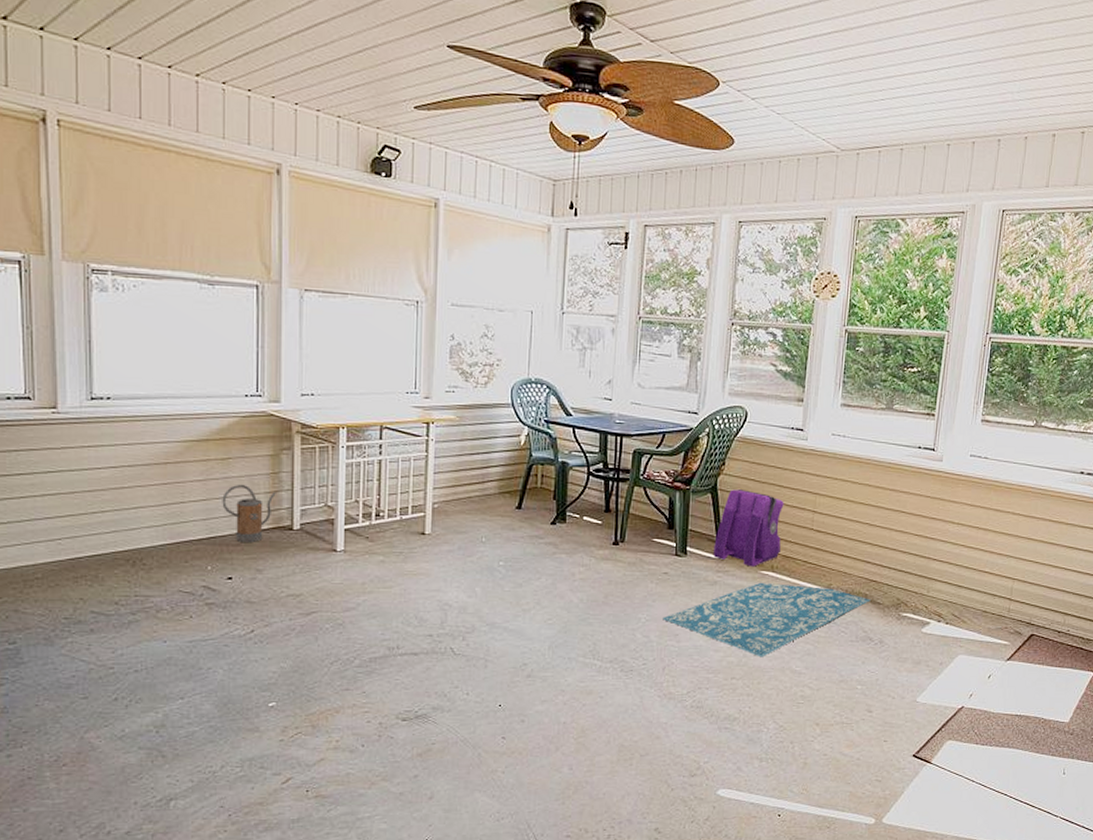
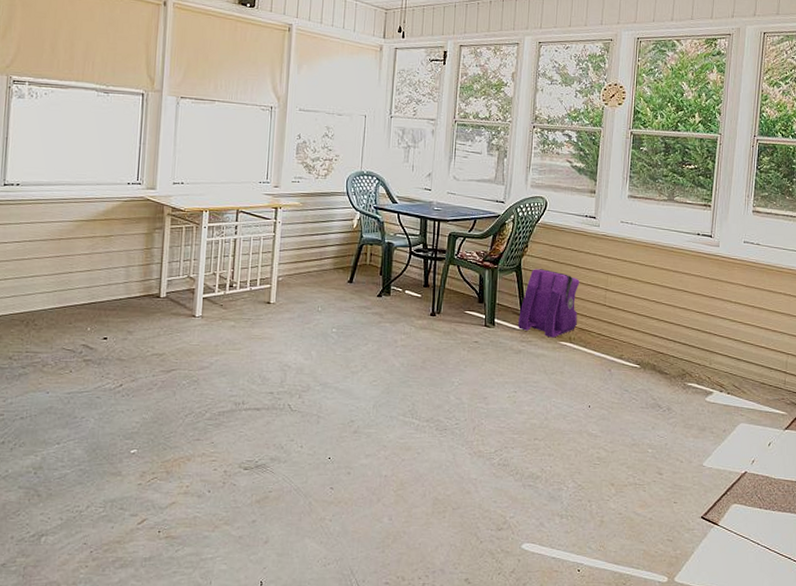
watering can: present [222,484,276,542] -> none [103,257,148,308]
rug: present [663,582,871,657] -> none [473,352,659,421]

